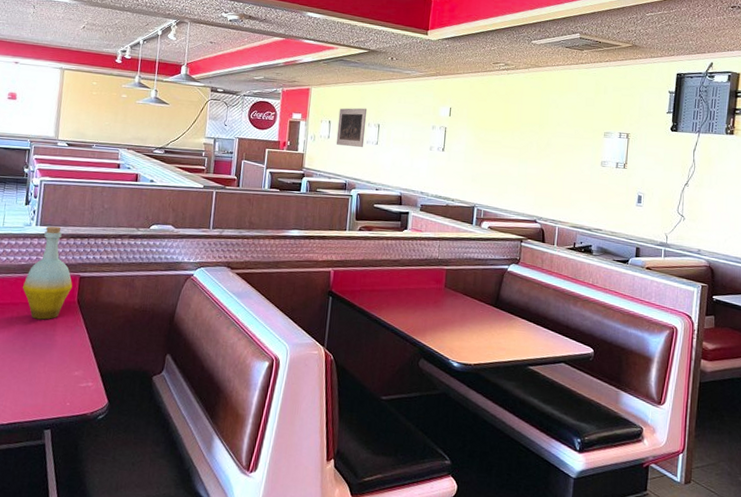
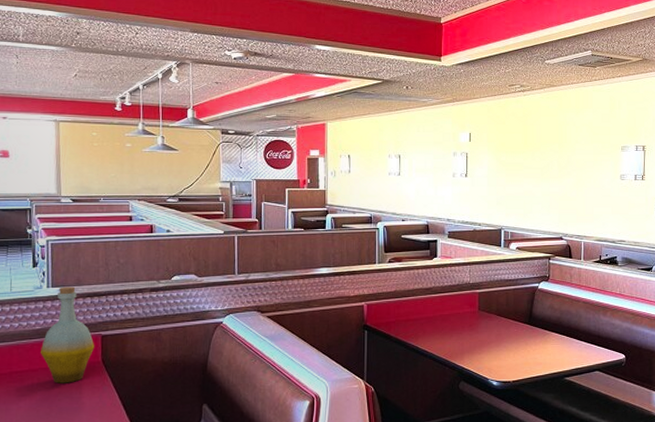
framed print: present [336,108,368,148] -> none [357,139,387,180]

